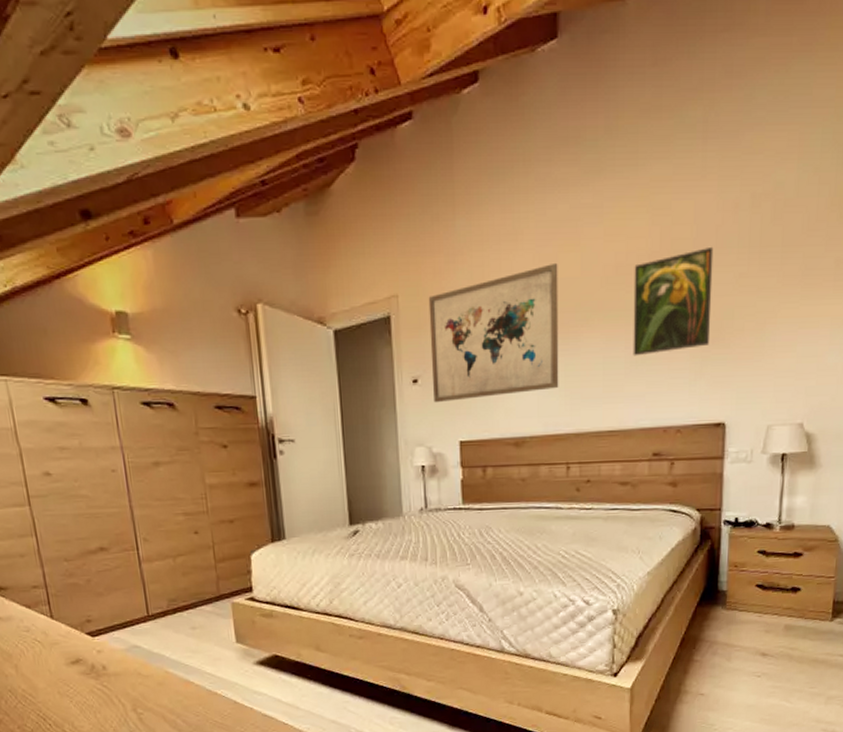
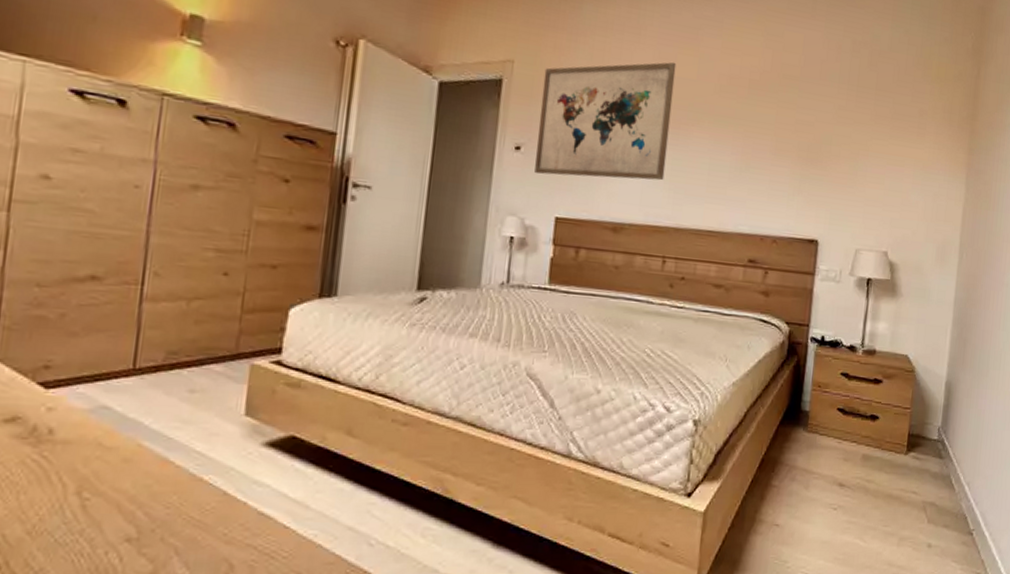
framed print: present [633,246,714,356] -> none [738,77,818,165]

